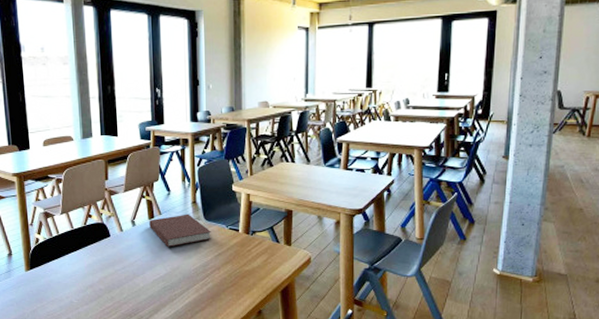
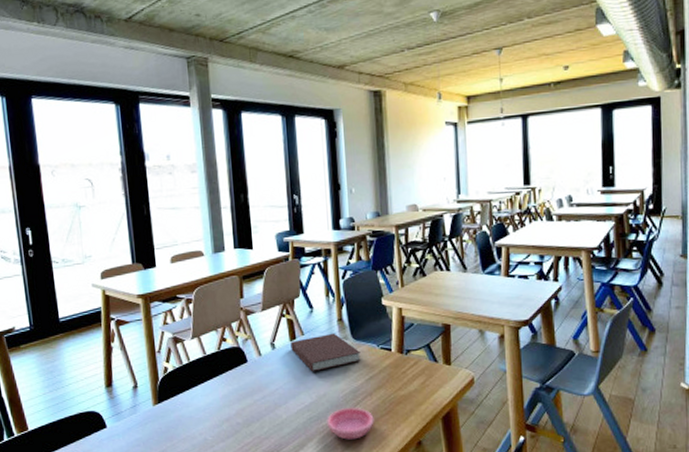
saucer: none [179,279,221,307] -> present [327,407,374,440]

